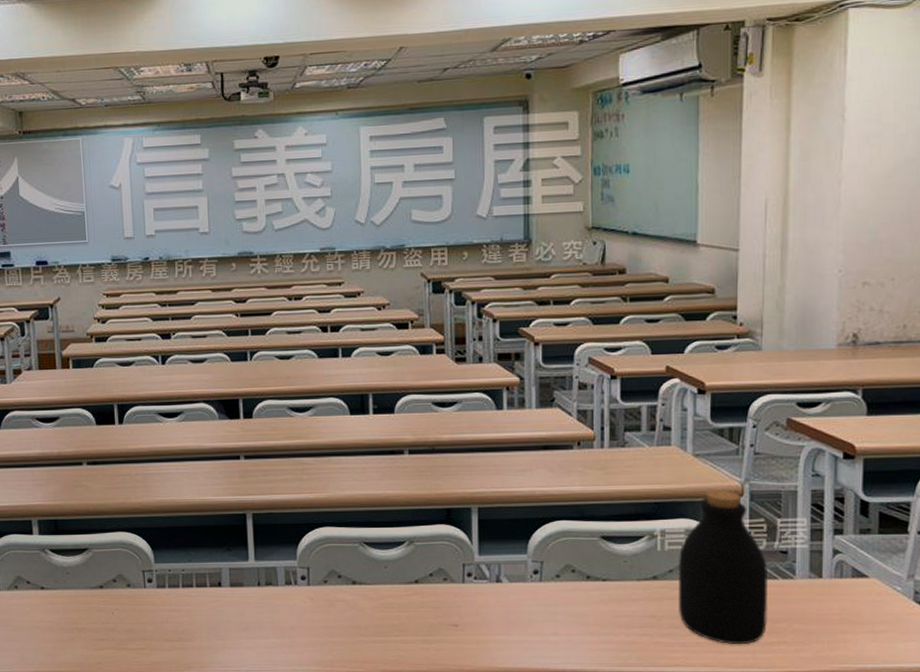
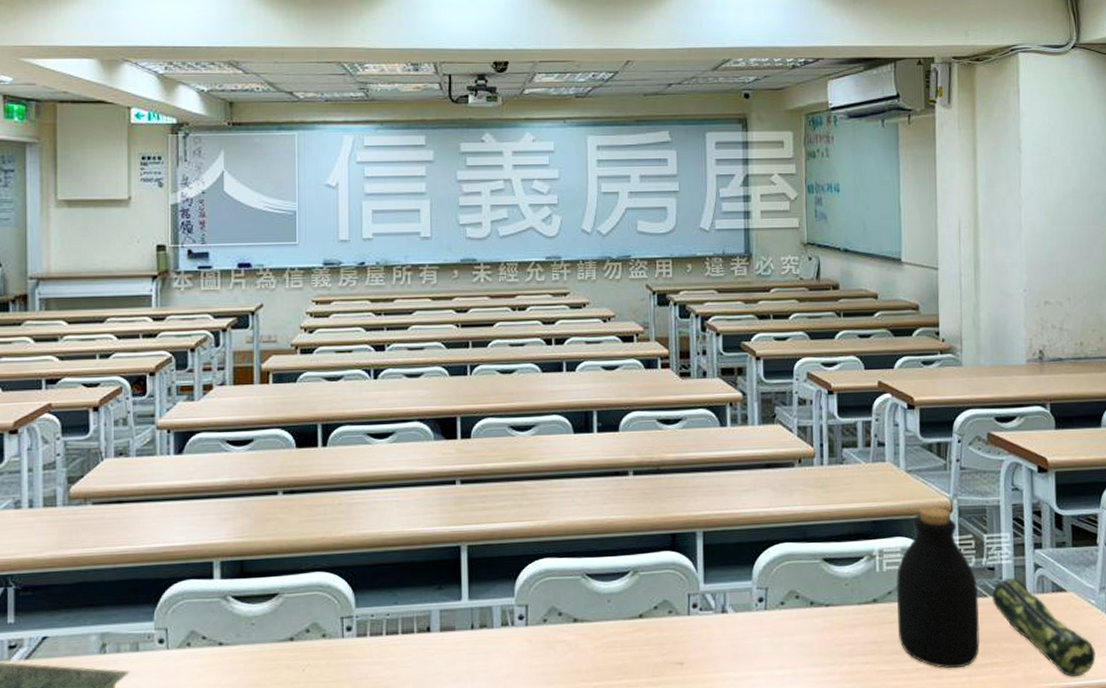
pencil case: none [782,561,898,660] -> present [991,577,1096,678]

